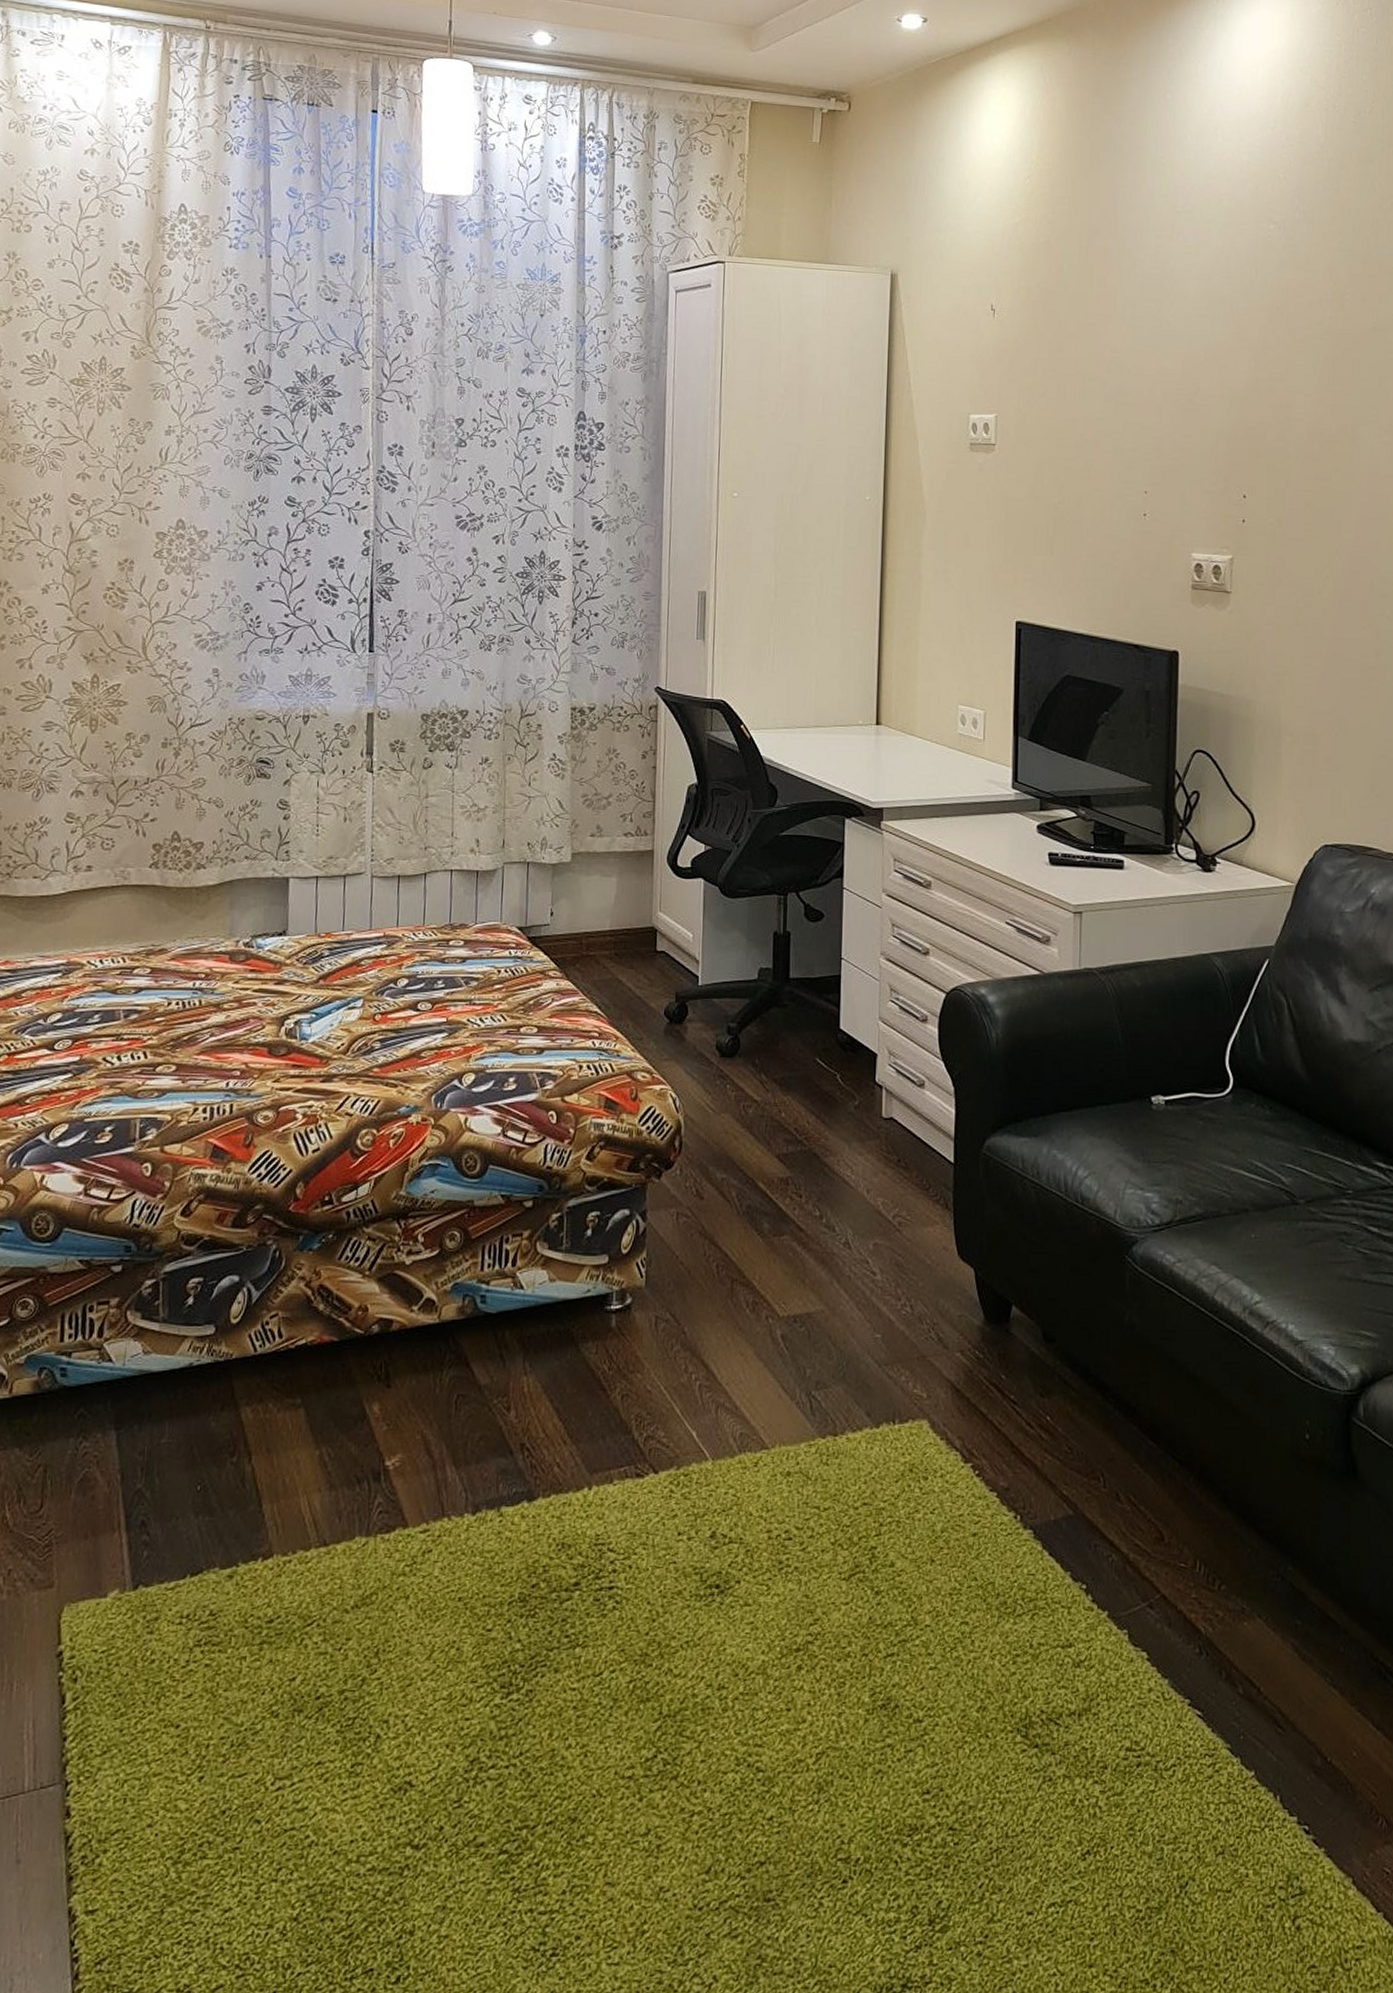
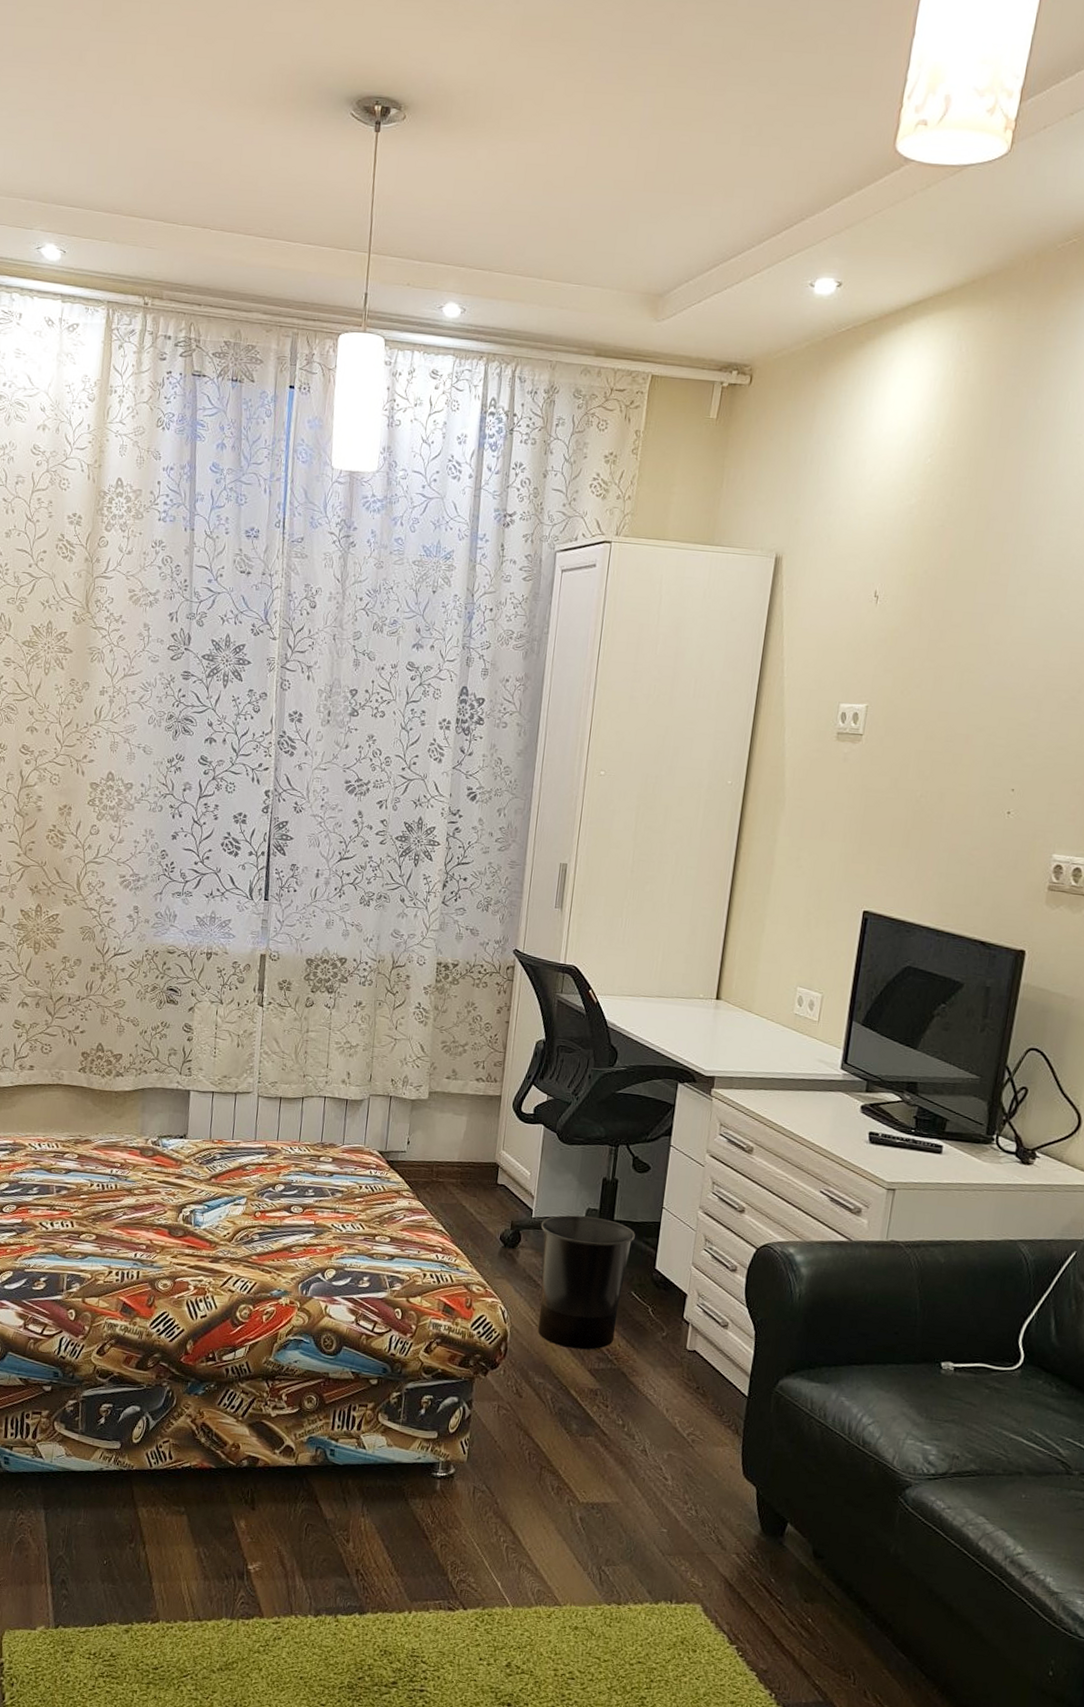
waste bin: none [709,977,814,1133] -> present [538,1215,635,1350]

